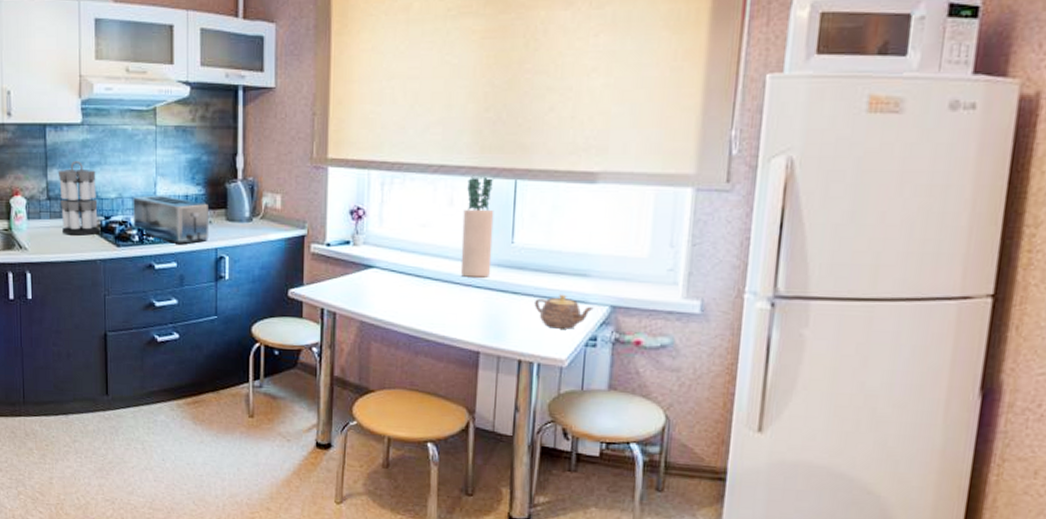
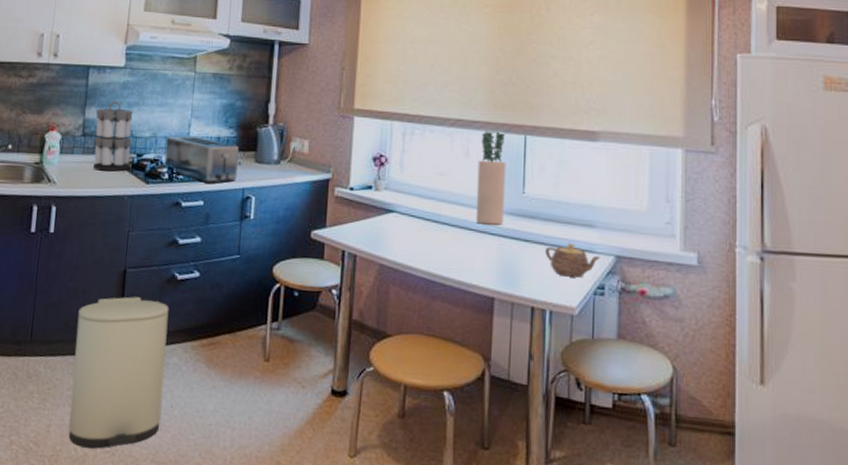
pedal bin: none [65,359,154,498] -> present [68,296,169,449]

